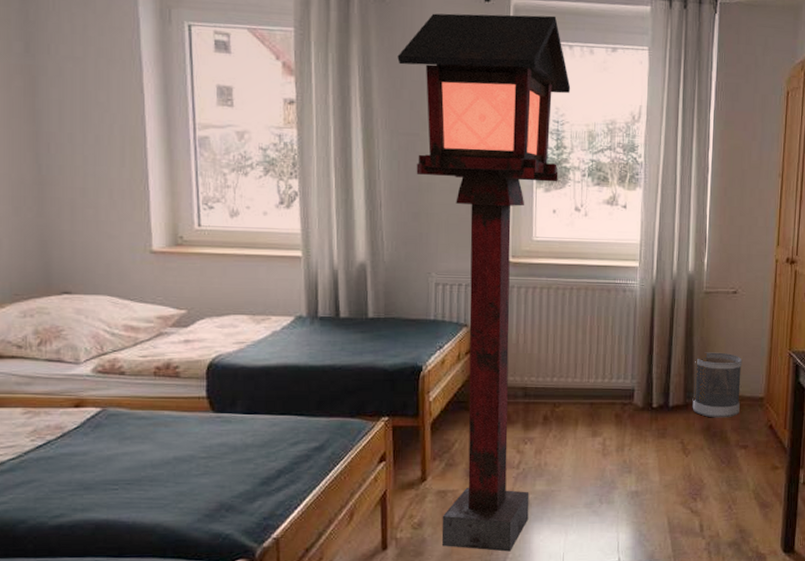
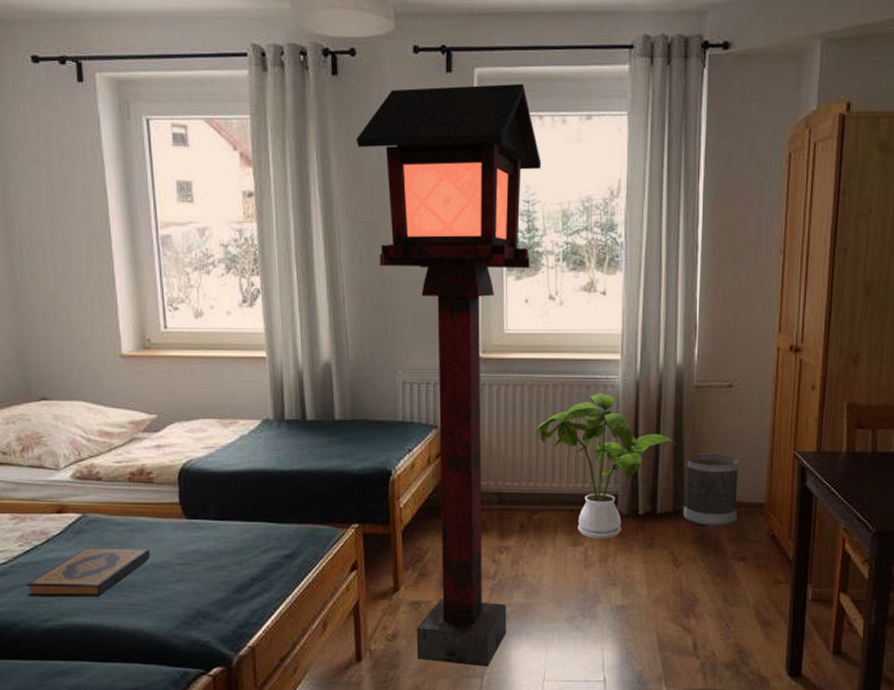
hardback book: none [36,442,174,493] -> present [26,547,151,597]
house plant: none [560,297,688,430] -> present [535,394,677,539]

